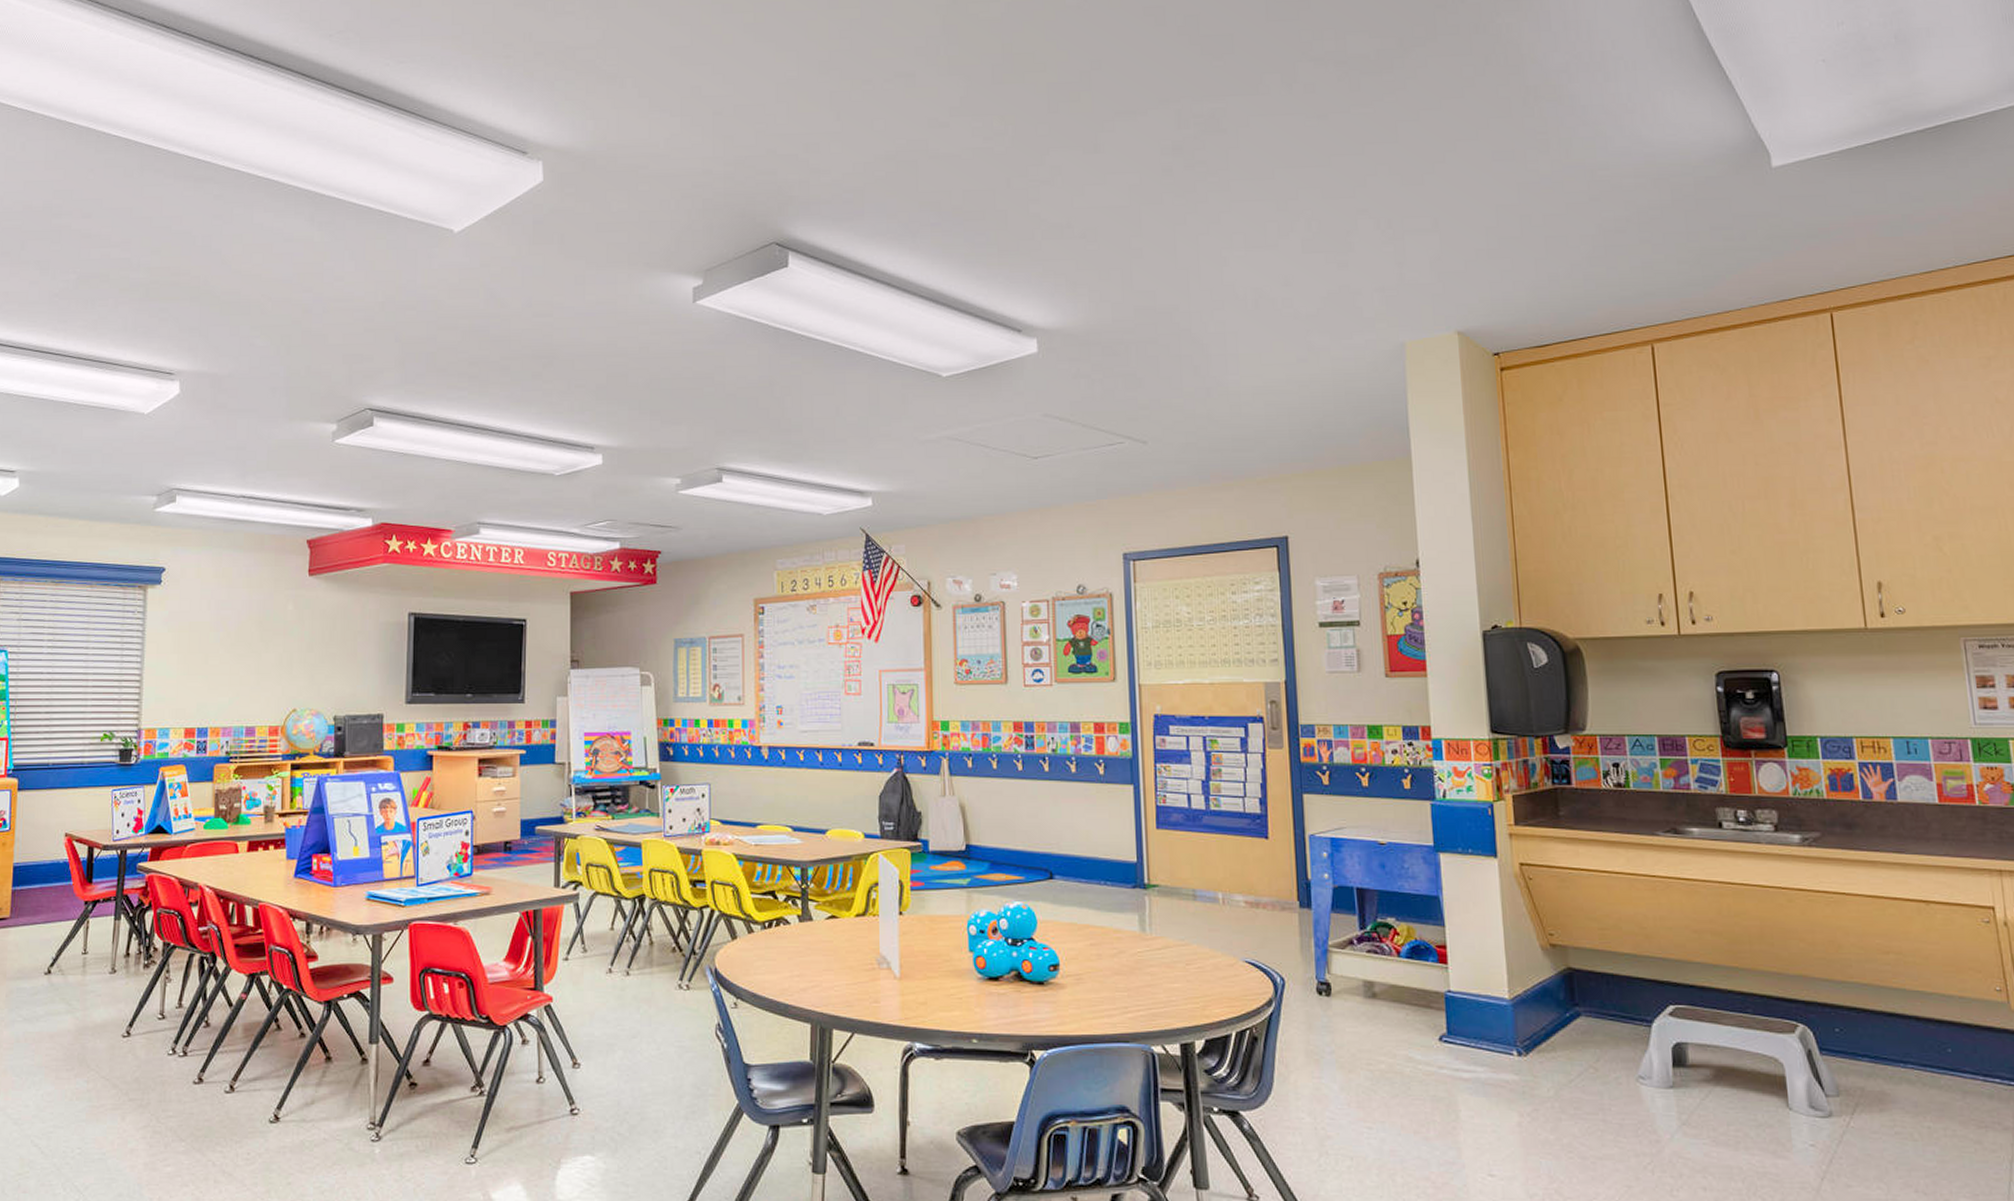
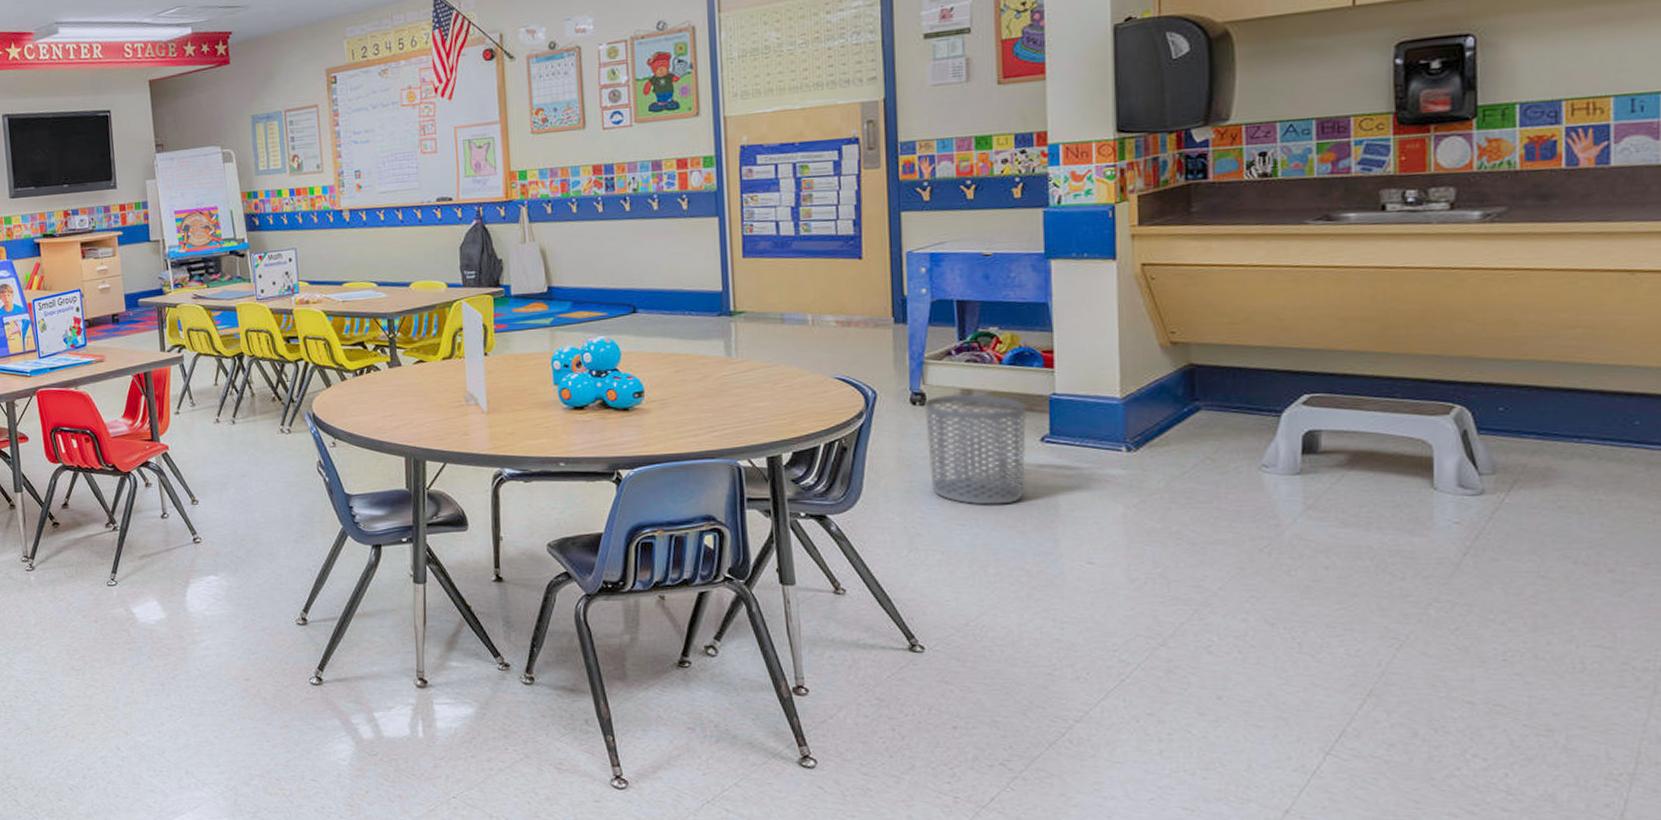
waste bin: none [1329,986,1426,1107] -> present [923,394,1026,505]

